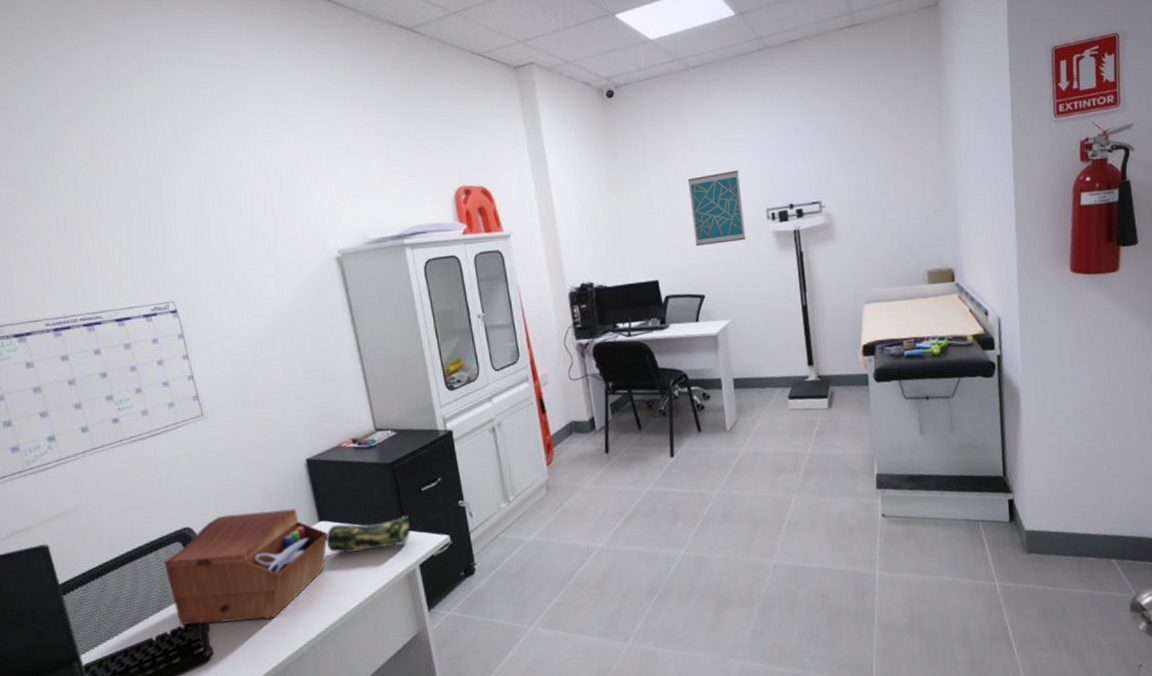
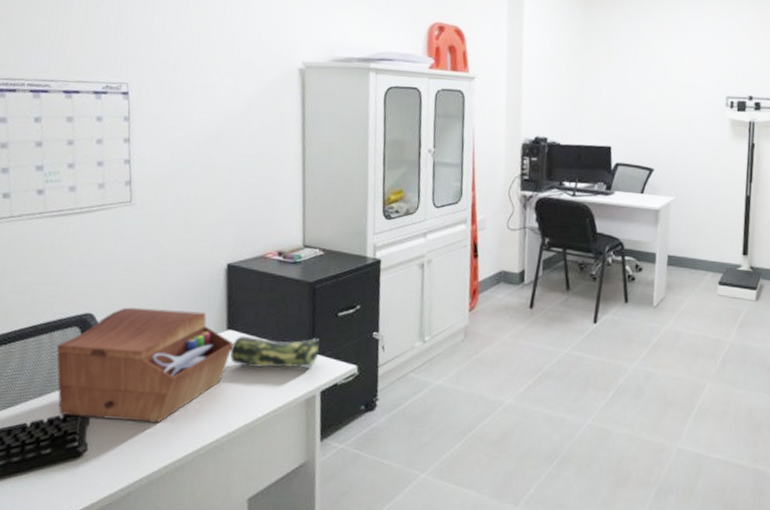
wall art: present [687,170,746,247] -> none [653,54,706,123]

